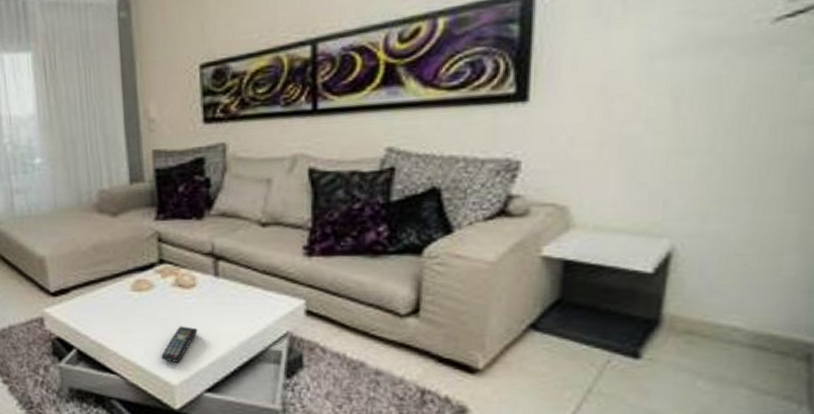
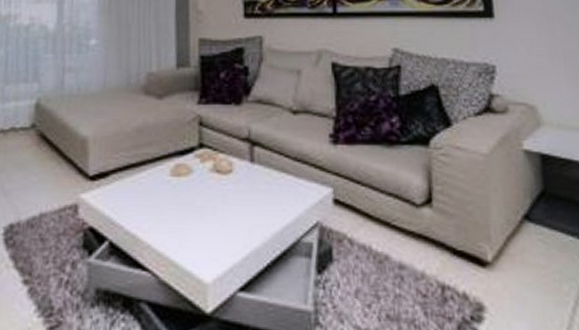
remote control: present [161,326,198,362] -> none [196,215,233,256]

